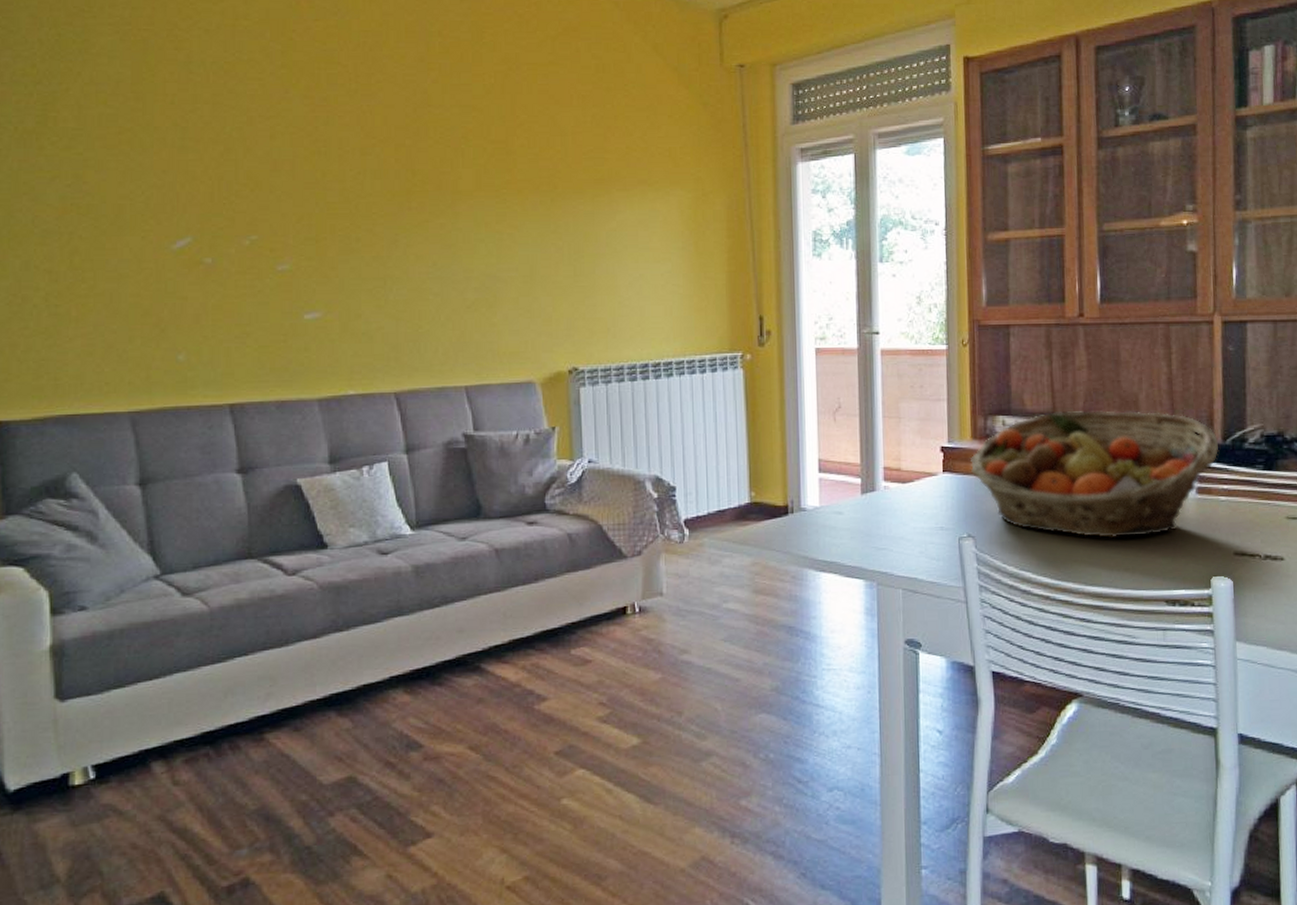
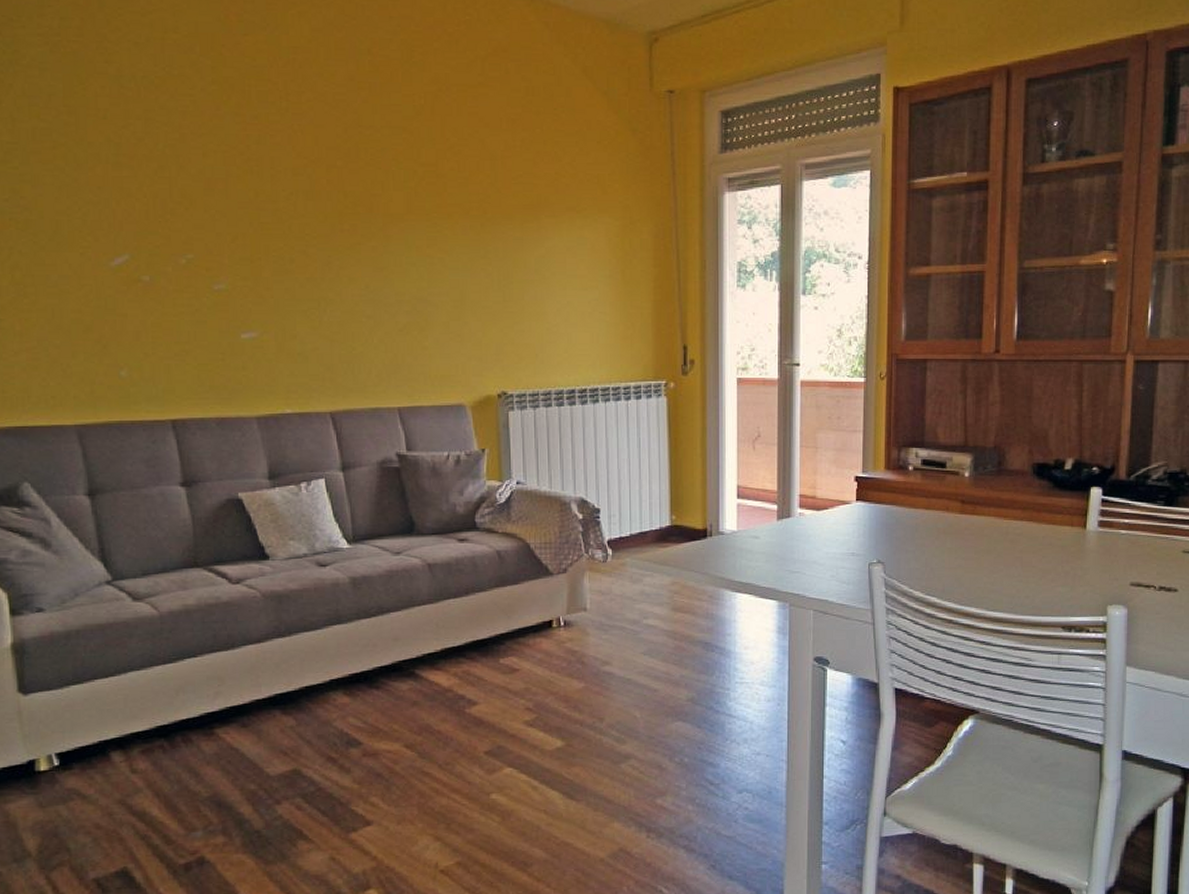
fruit basket: present [970,410,1220,539] -> none [882,445,1123,568]

